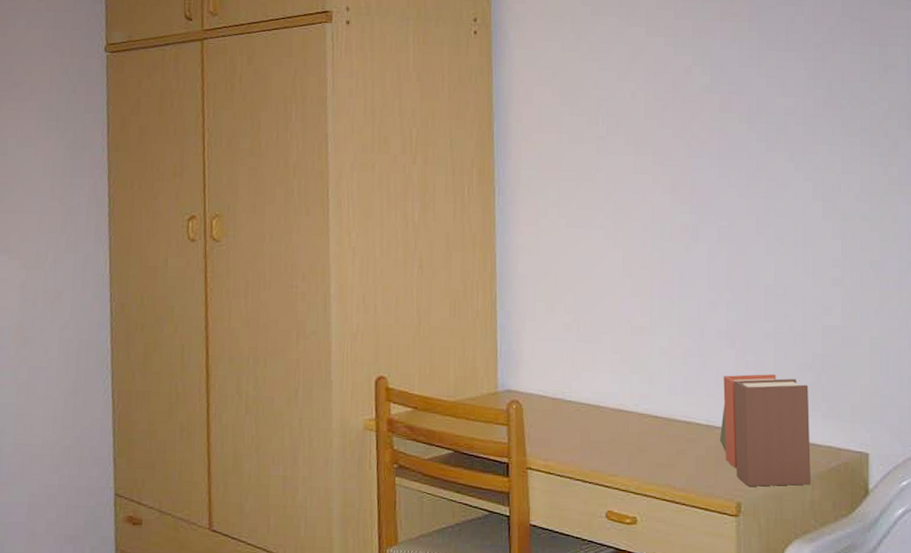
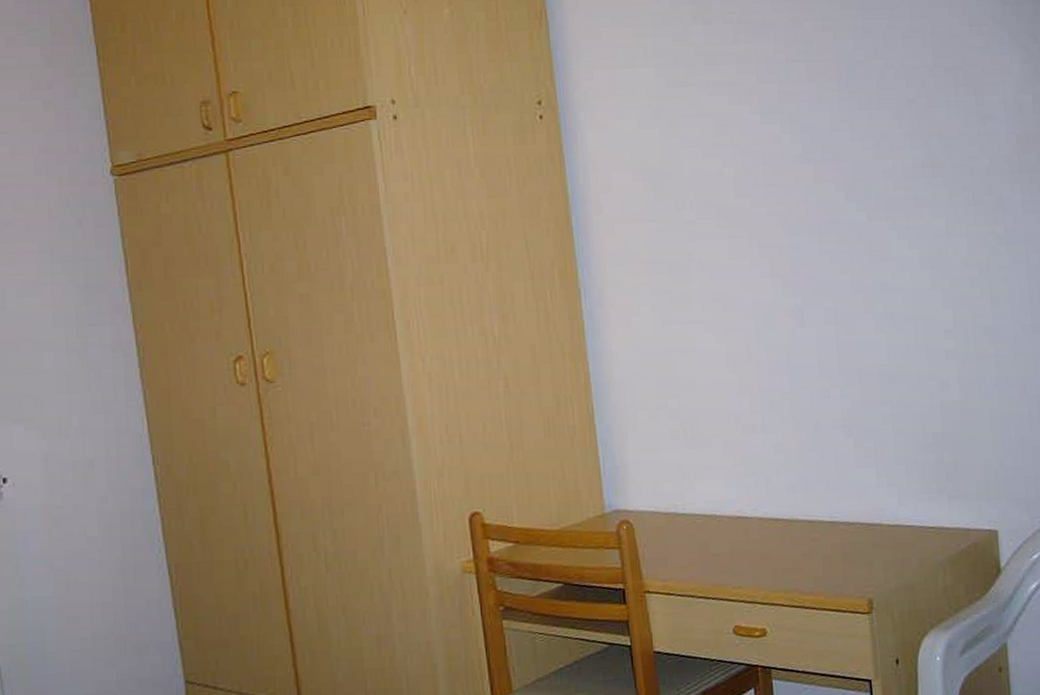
books: present [720,374,811,487] -> none [843,459,942,581]

